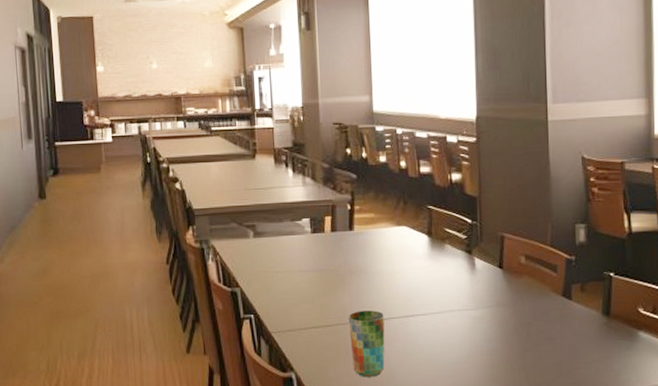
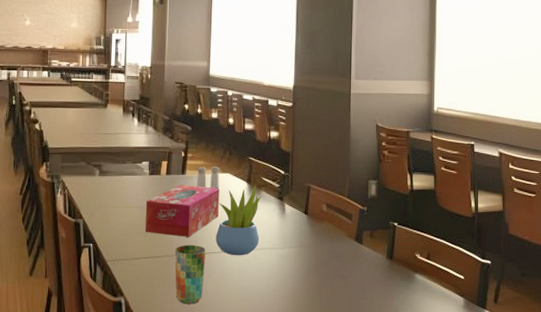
tissue box: none [310,242,396,302] -> present [145,185,219,237]
salt and pepper shaker: none [367,218,395,245] -> present [196,166,220,189]
succulent plant: none [395,237,447,321] -> present [216,184,262,256]

